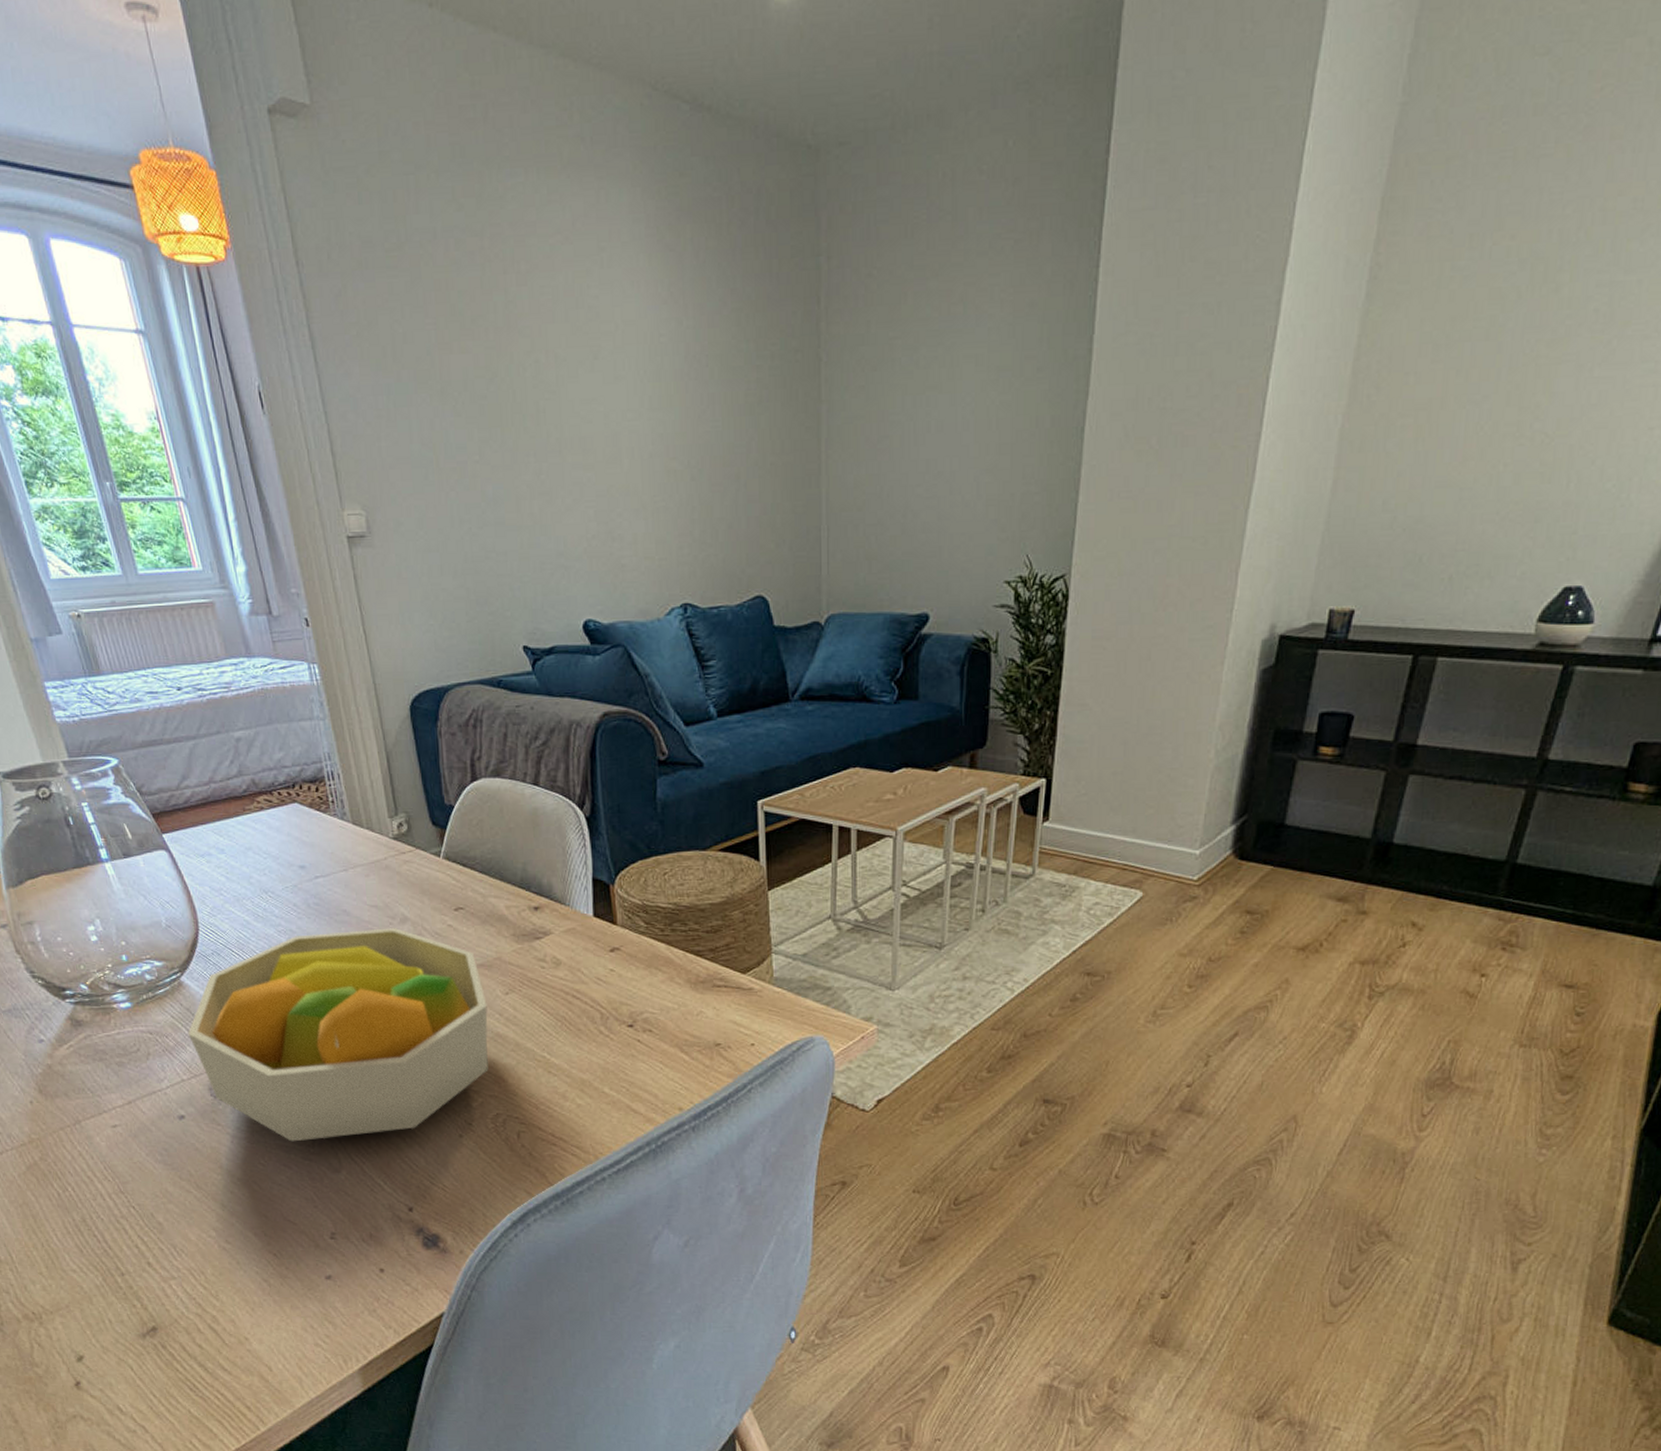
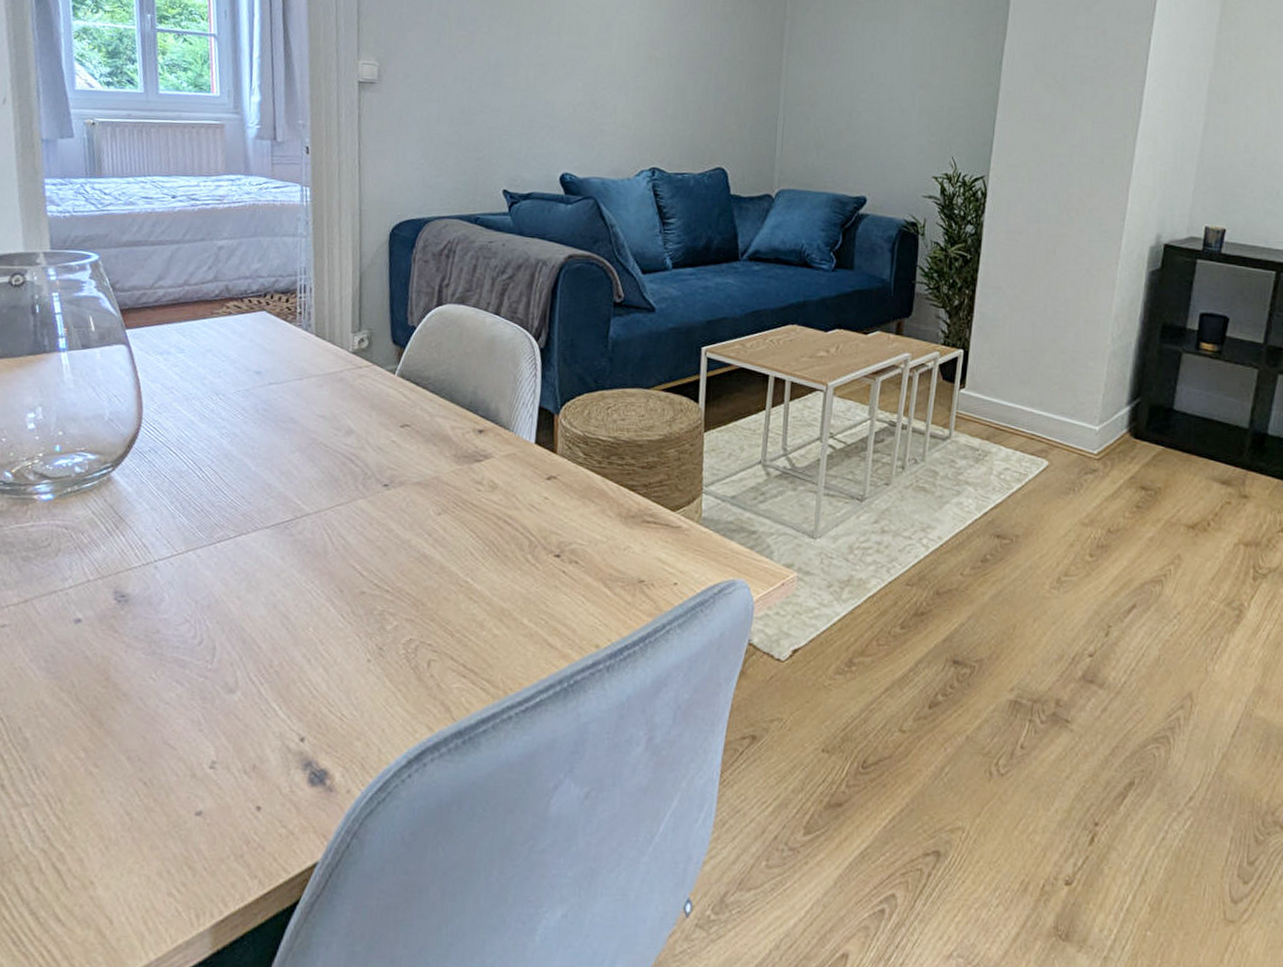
fruit bowl: present [187,928,488,1142] -> none [105,438,418,656]

